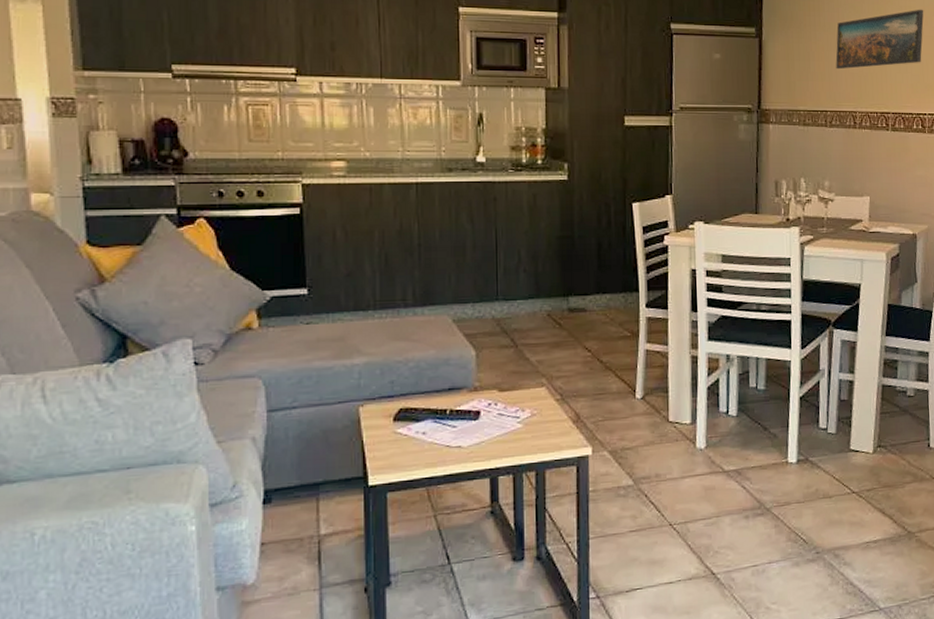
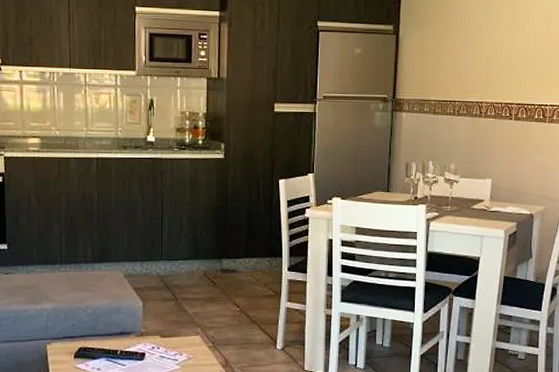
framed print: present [835,9,924,70] -> none [465,8,550,64]

